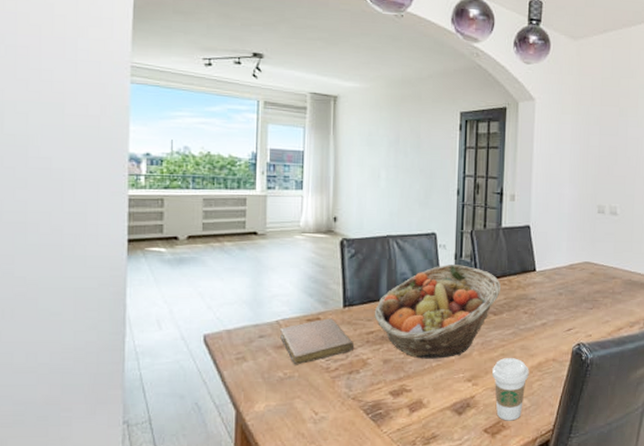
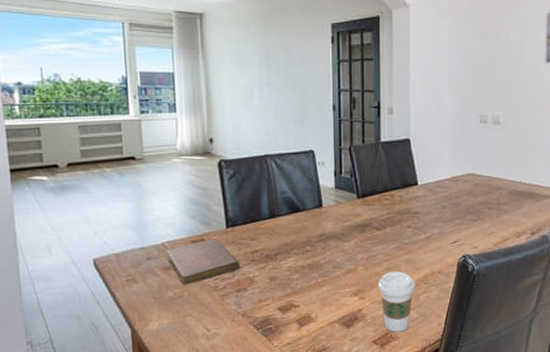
fruit basket: present [374,265,502,359] -> none [257,181,384,275]

